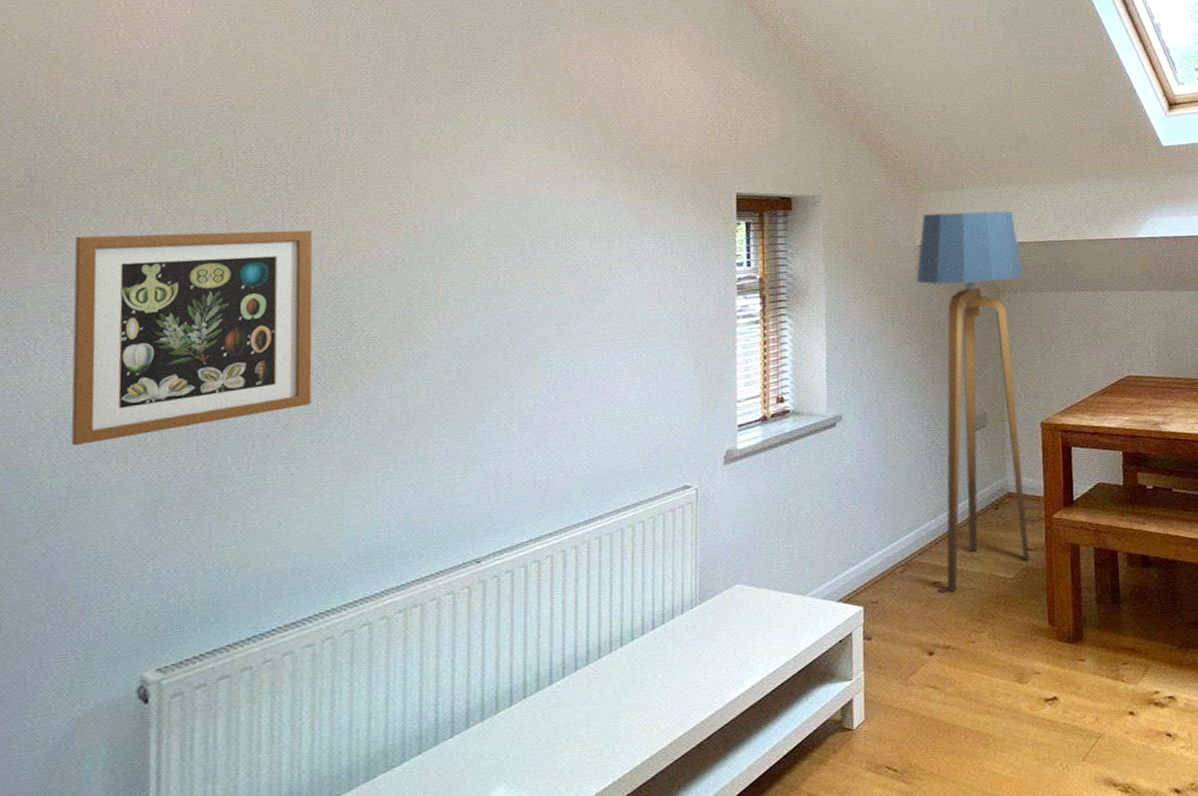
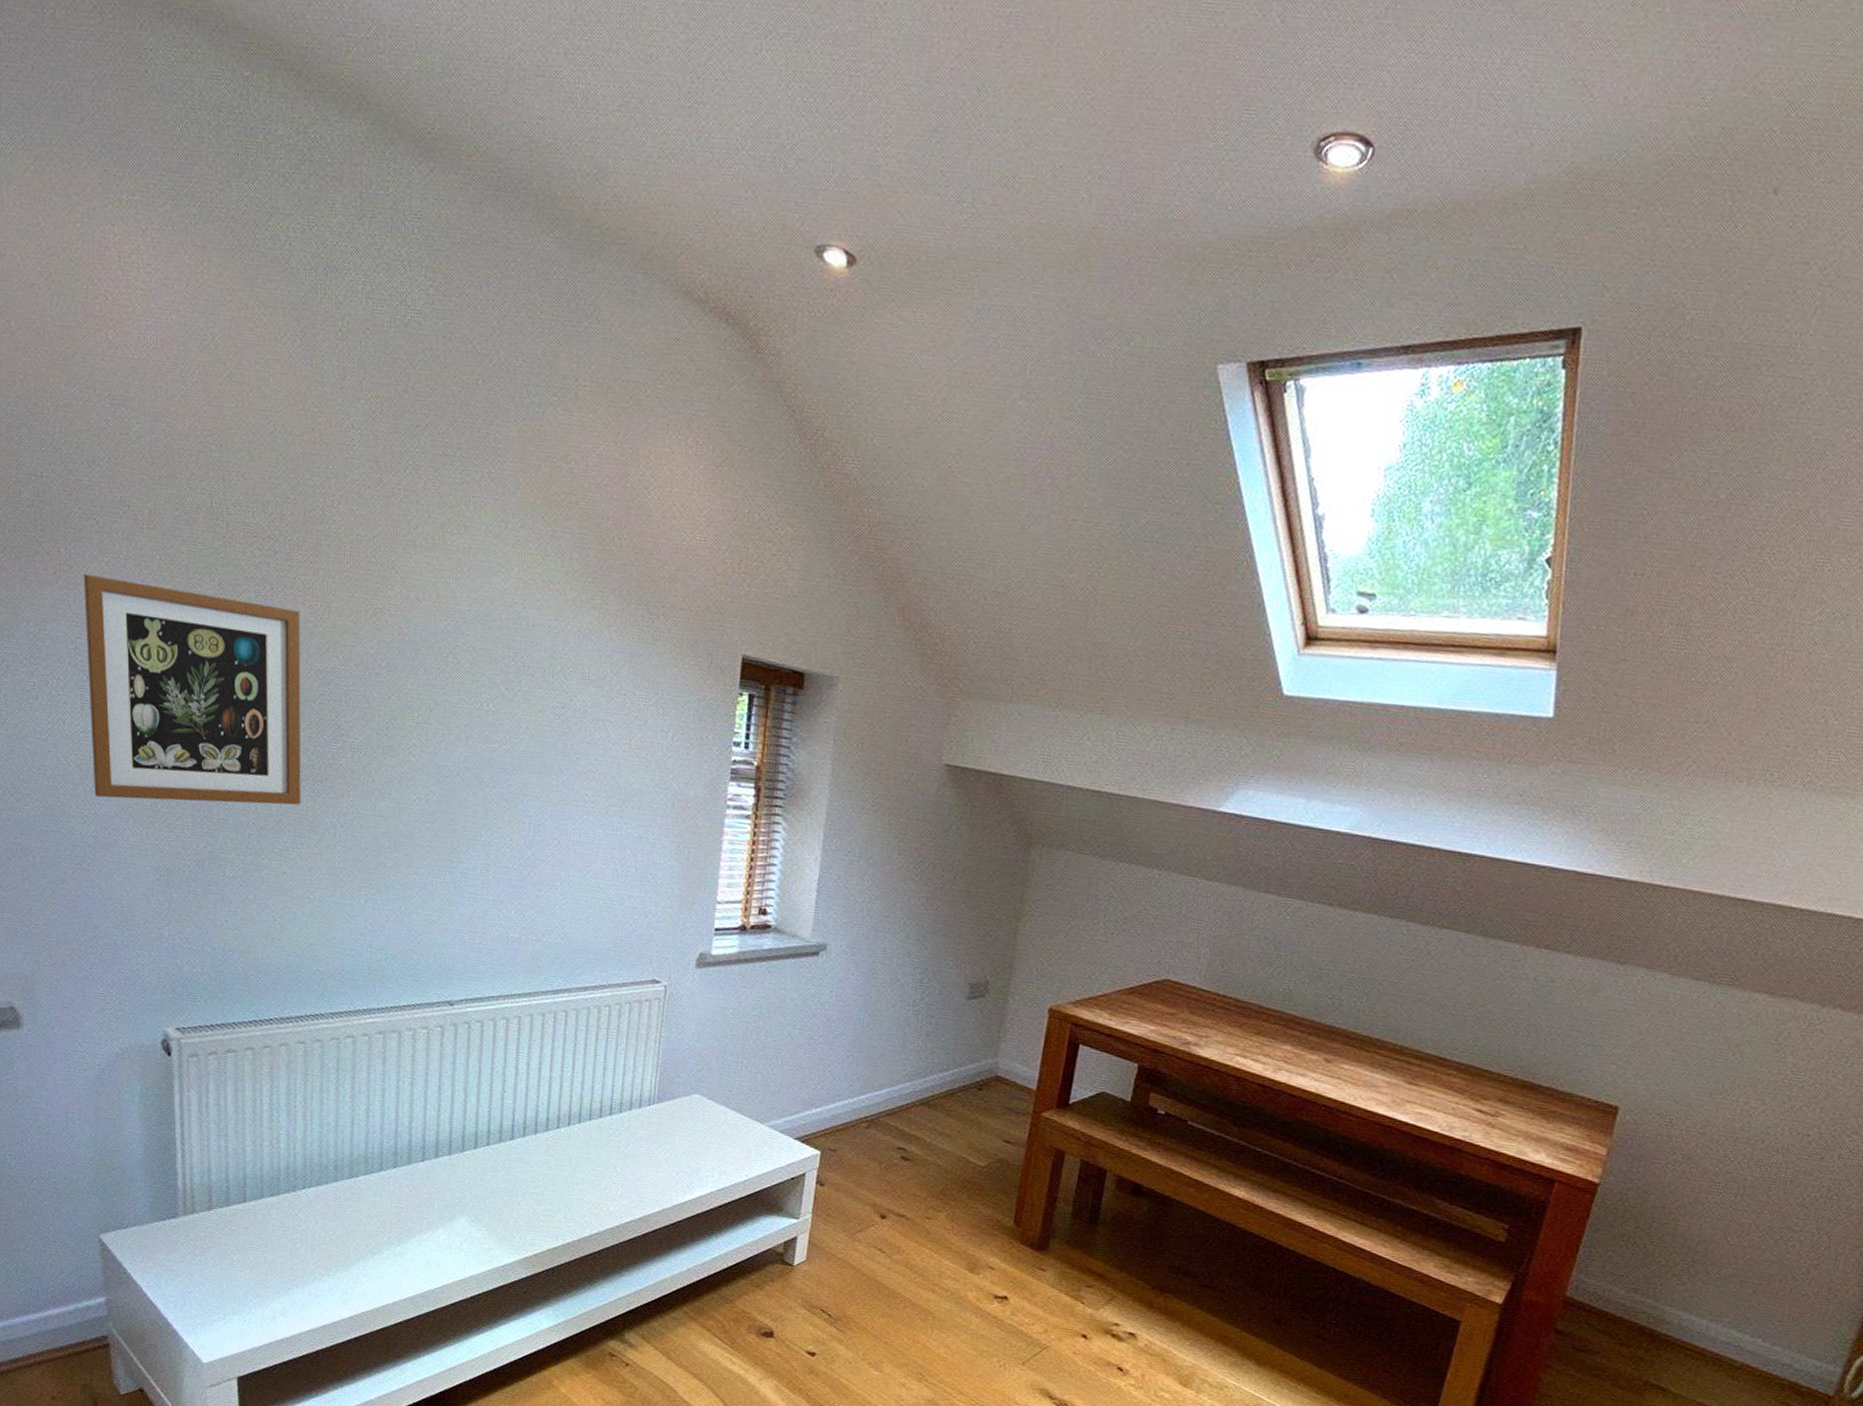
floor lamp: present [916,210,1030,592] -> none [910,725,1067,1163]

